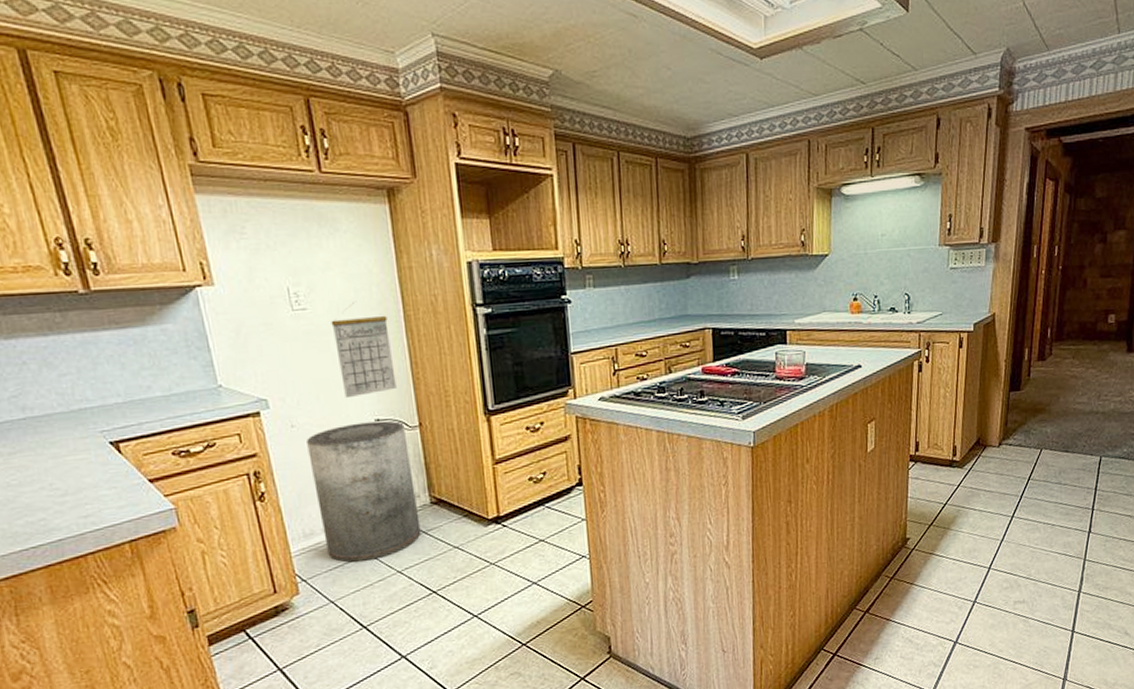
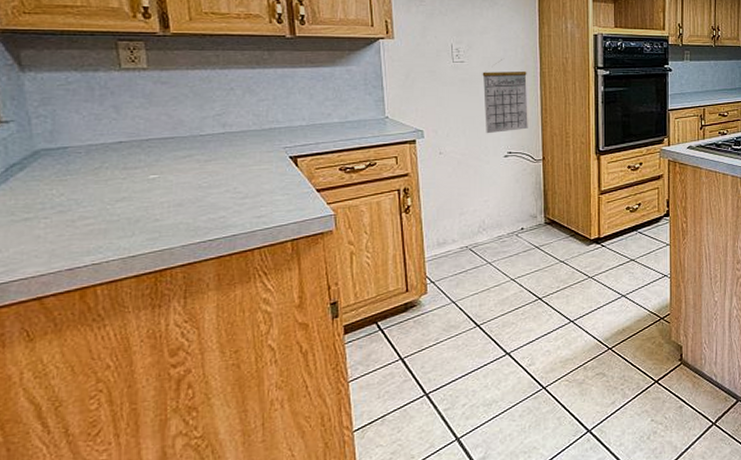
trash can: present [306,420,421,563] -> none [450,153,534,269]

